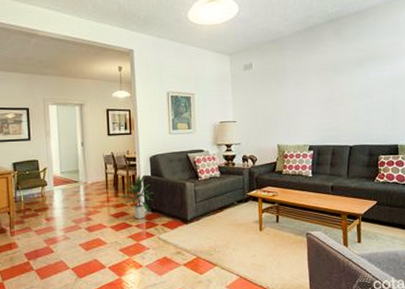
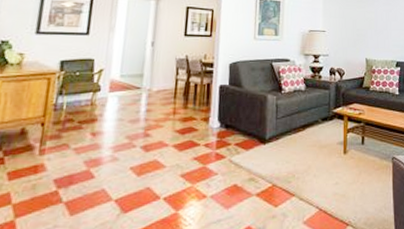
indoor plant: present [121,174,154,220] -> none [191,83,230,137]

